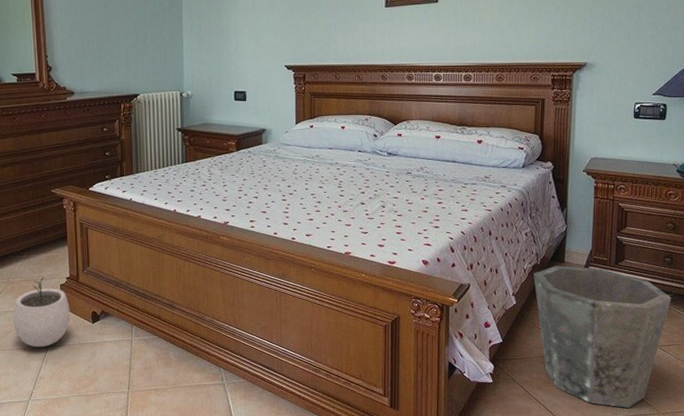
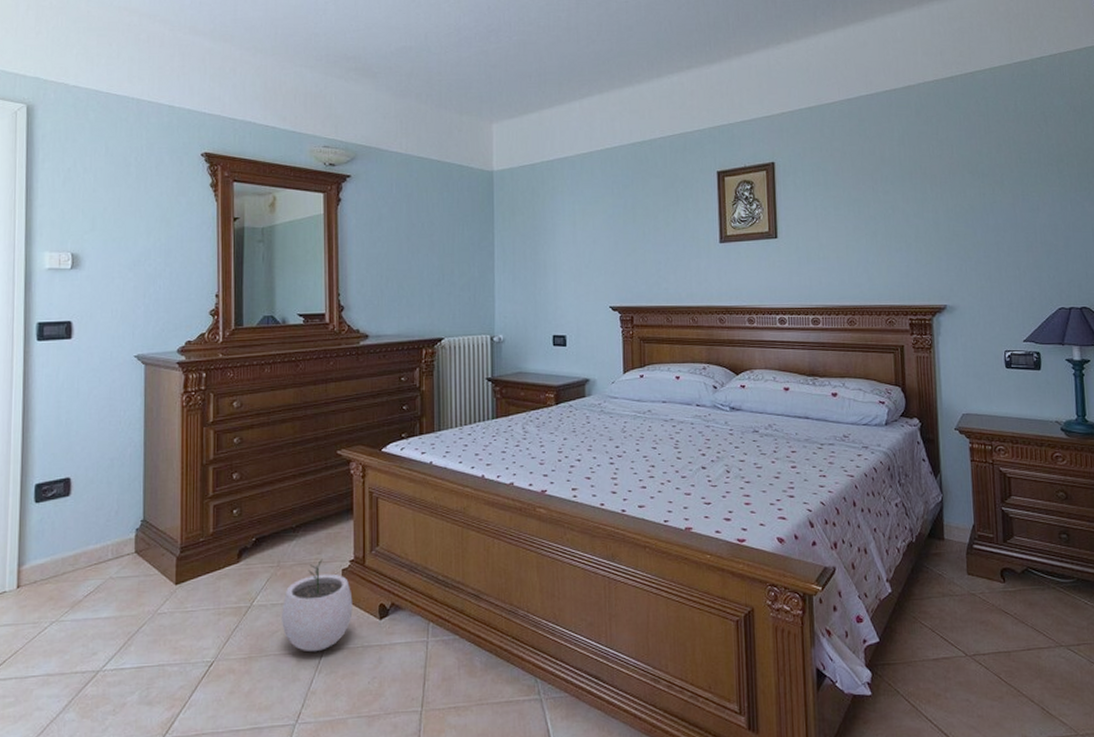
waste bin: present [533,266,672,408] -> none [909,544,1074,728]

